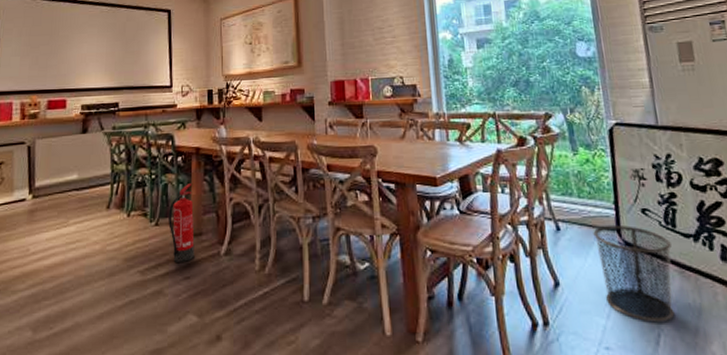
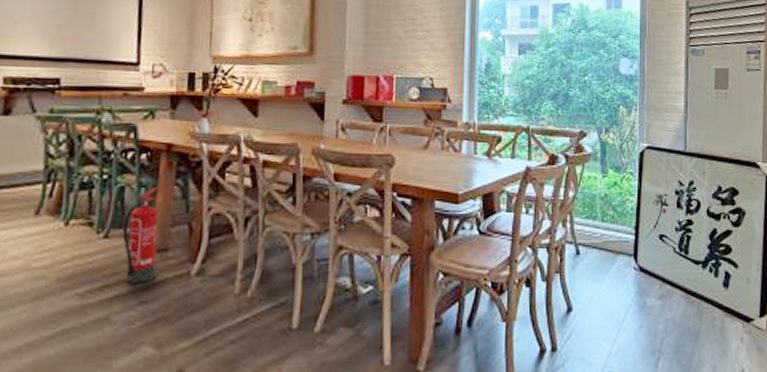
waste bin: present [593,224,675,323] -> none [611,250,682,347]

